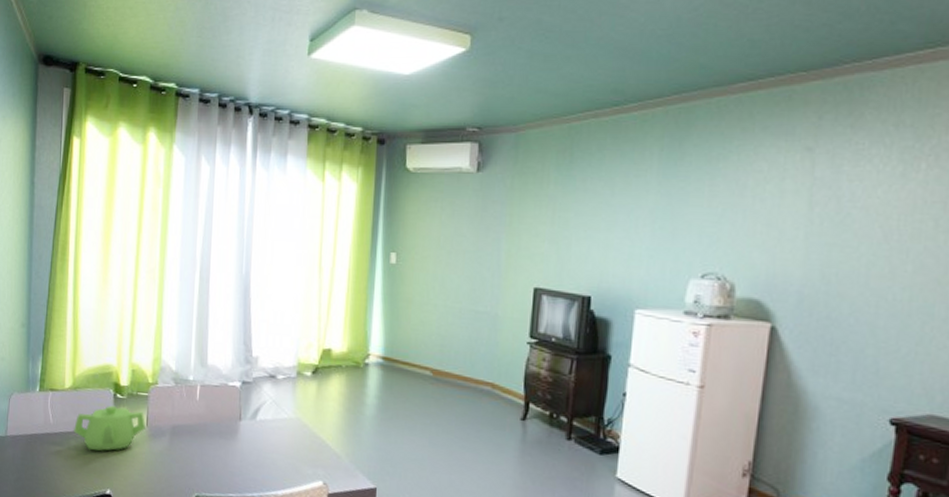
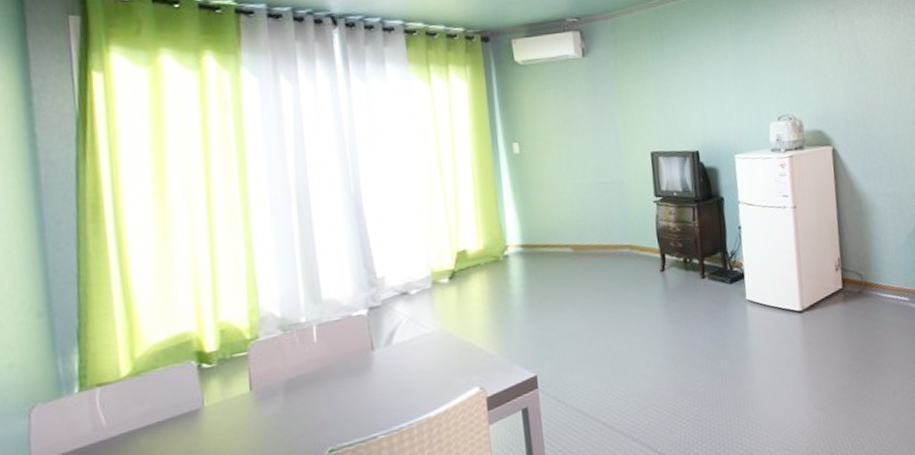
teapot: present [73,405,145,452] -> none [140,375,249,444]

